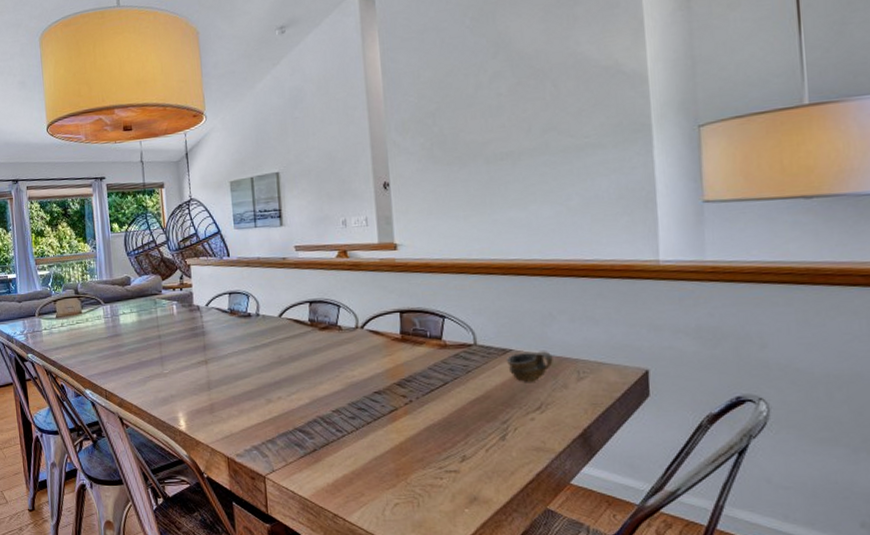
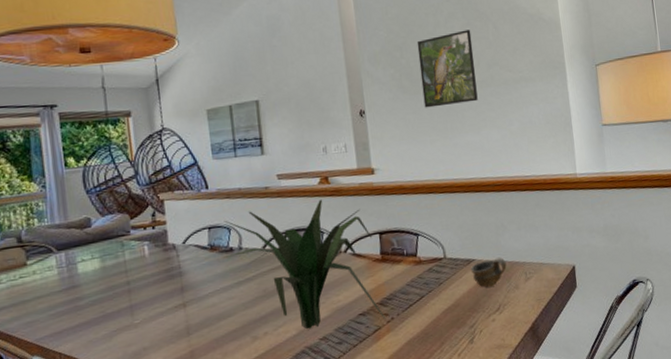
plant: none [242,272,404,402] -> present [223,199,386,330]
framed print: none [453,90,527,180] -> present [417,29,478,108]

